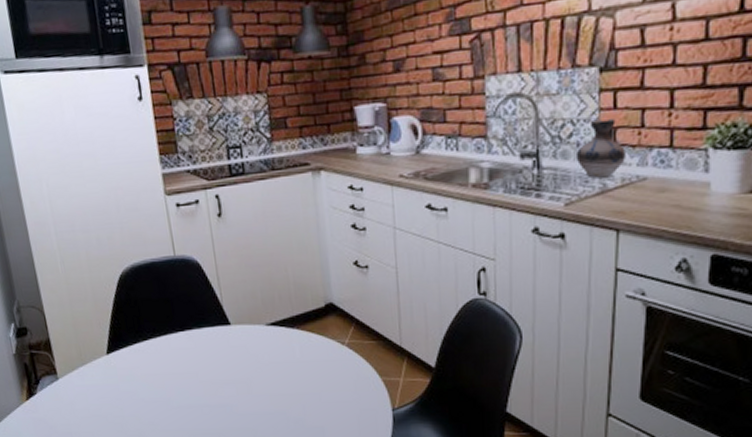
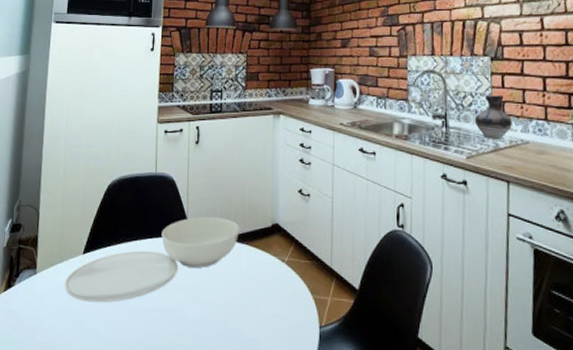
plate: none [92,344,222,404] -> present [64,250,179,303]
bowl: none [194,300,288,359] -> present [161,216,240,268]

